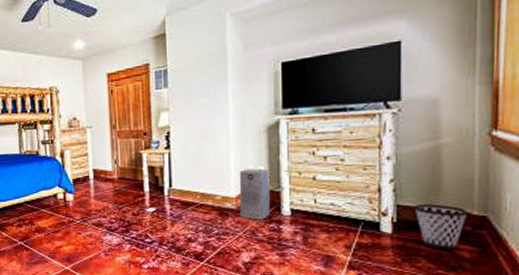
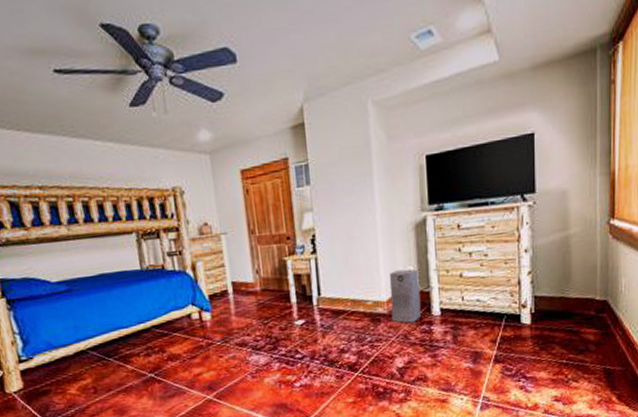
wastebasket: present [414,203,468,250] -> none [549,292,593,336]

